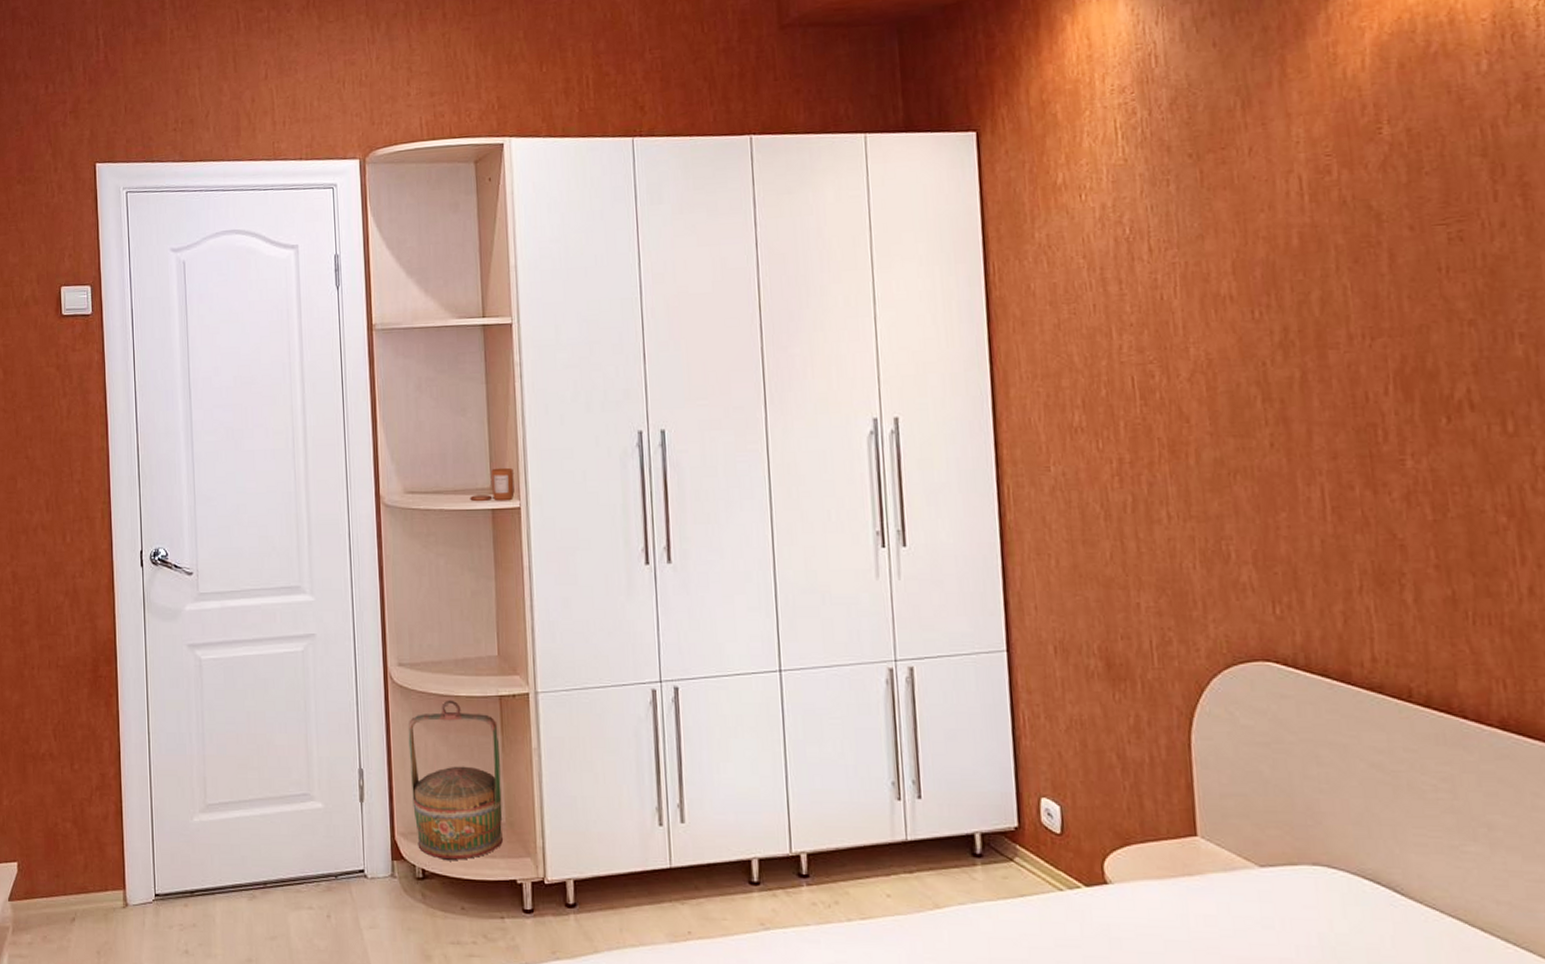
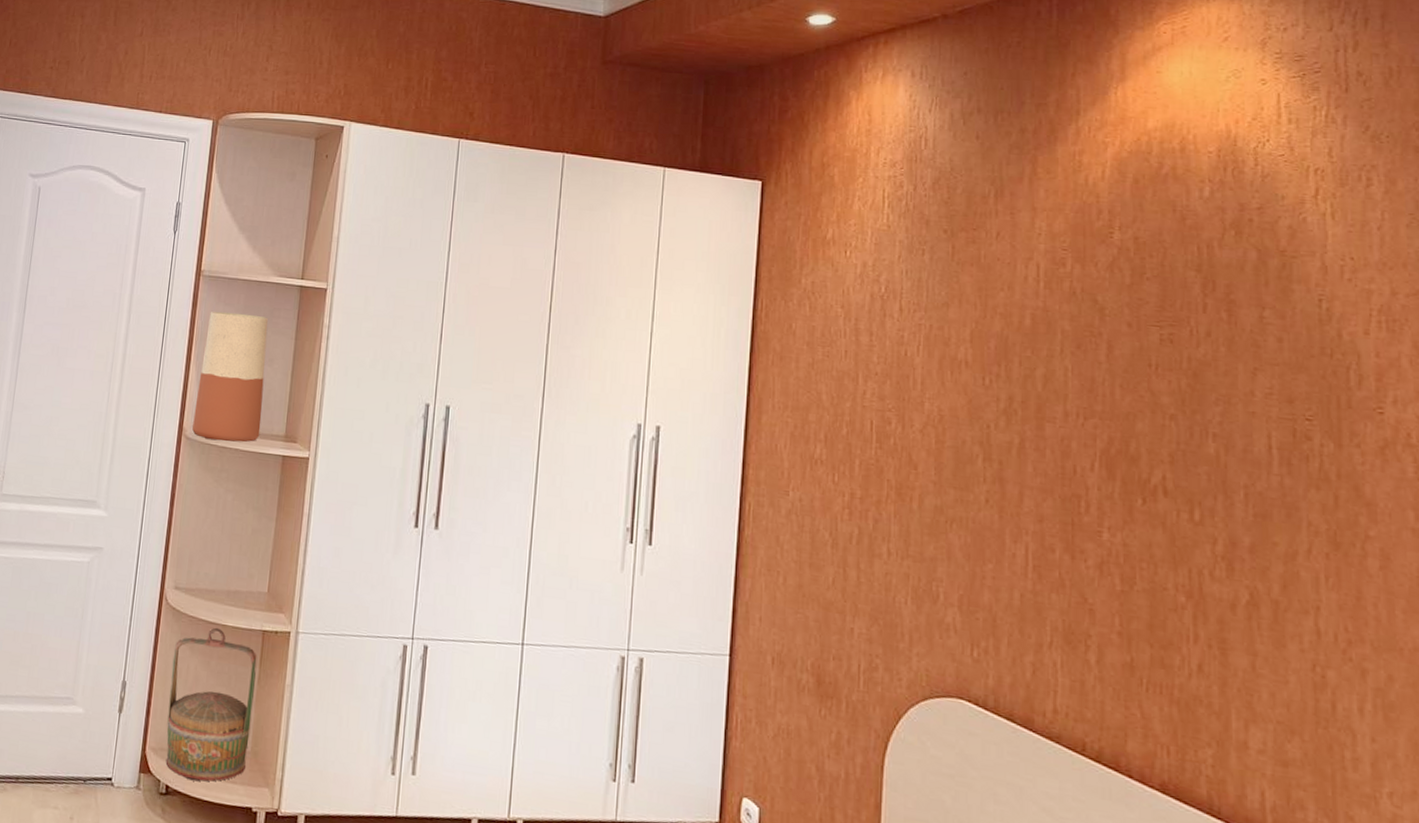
vase: none [389,363,464,504] -> present [192,311,269,443]
candle: present [470,467,514,502] -> none [264,418,308,451]

